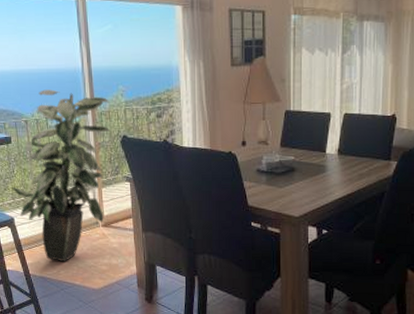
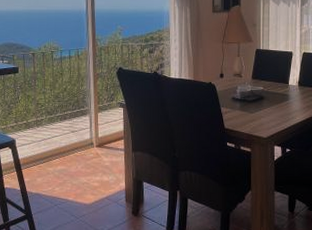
indoor plant: present [11,89,111,262] -> none [15,27,109,180]

